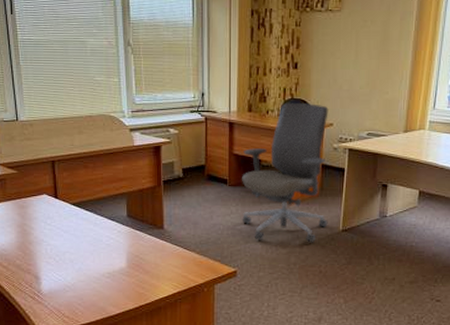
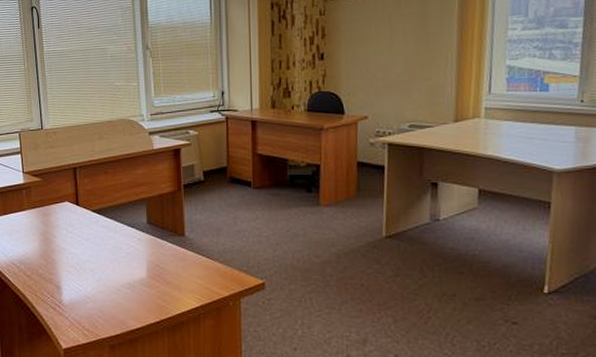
office chair: present [242,102,329,243] -> none [267,95,368,252]

